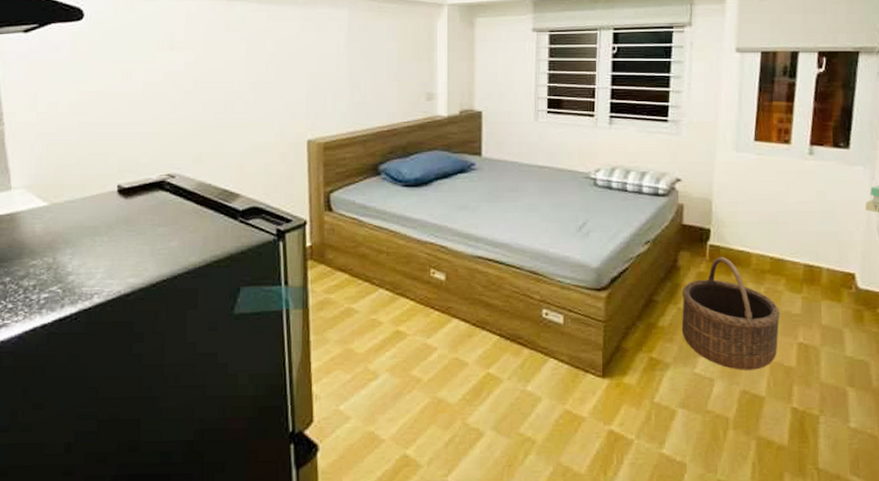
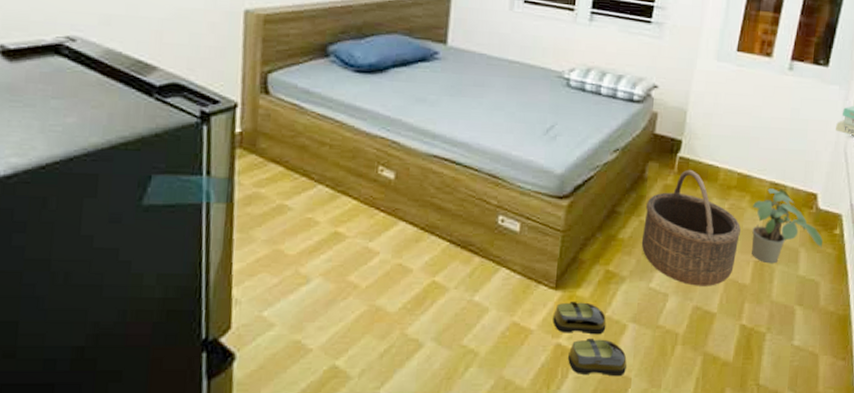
slippers: none [603,388,680,462] -> present [553,301,627,377]
potted plant: none [788,270,868,346] -> present [752,188,824,264]

